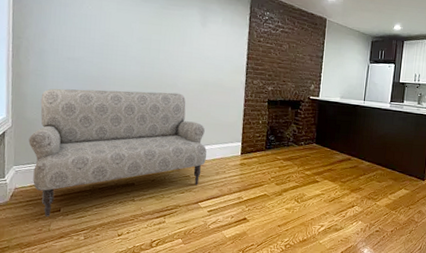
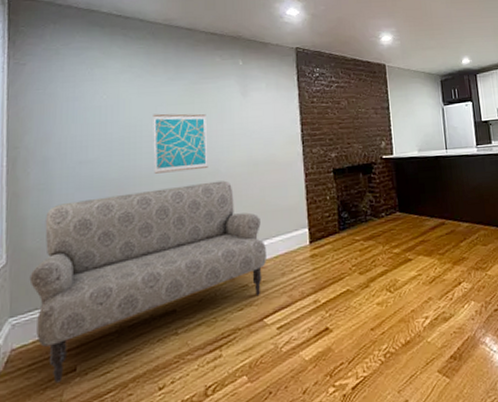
wall art: none [125,28,171,81] -> present [153,113,208,174]

